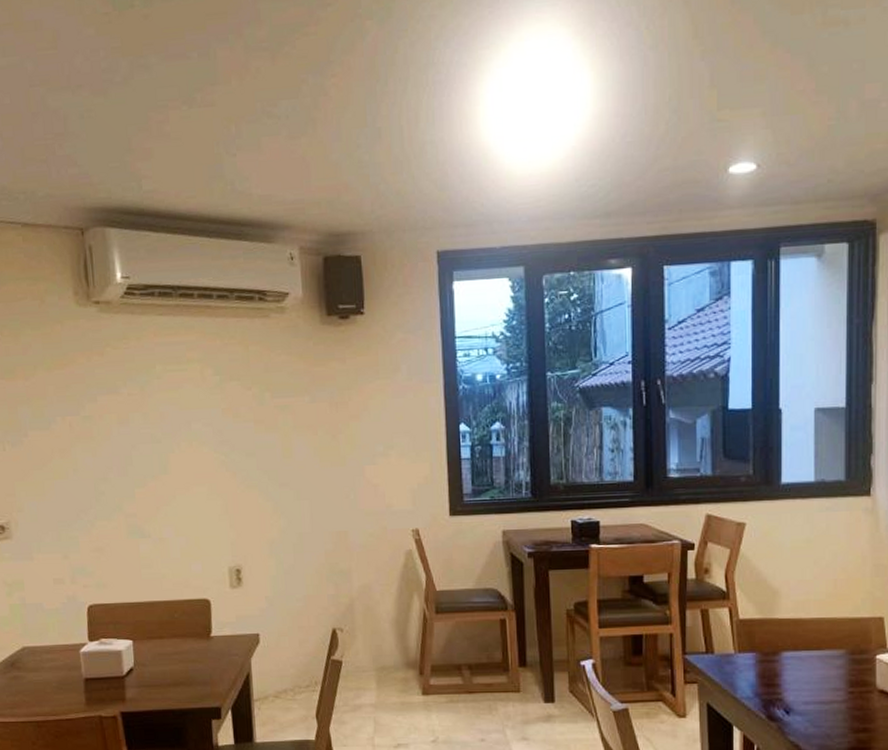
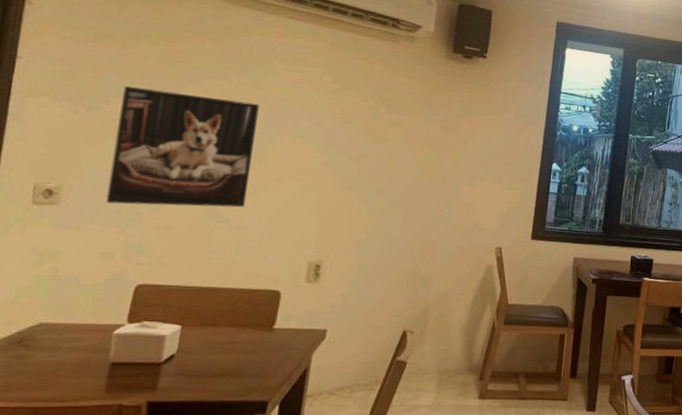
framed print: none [36,412,161,532] -> present [105,86,260,208]

